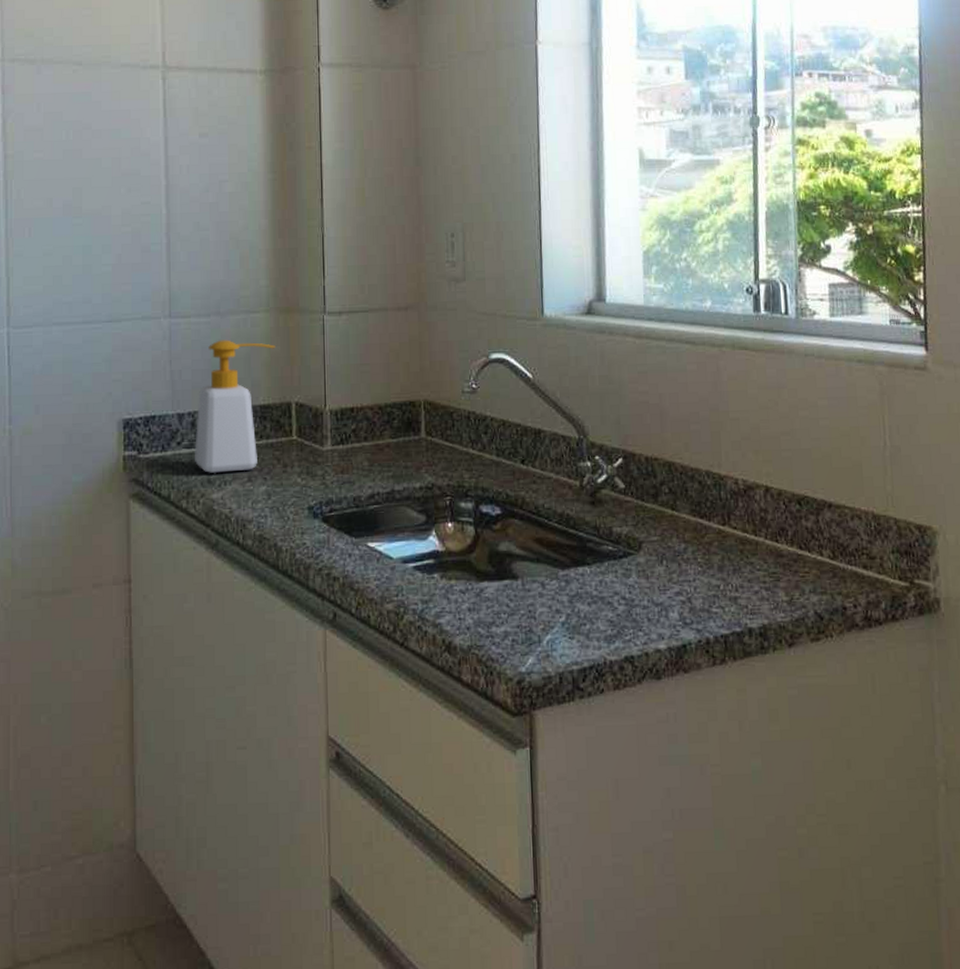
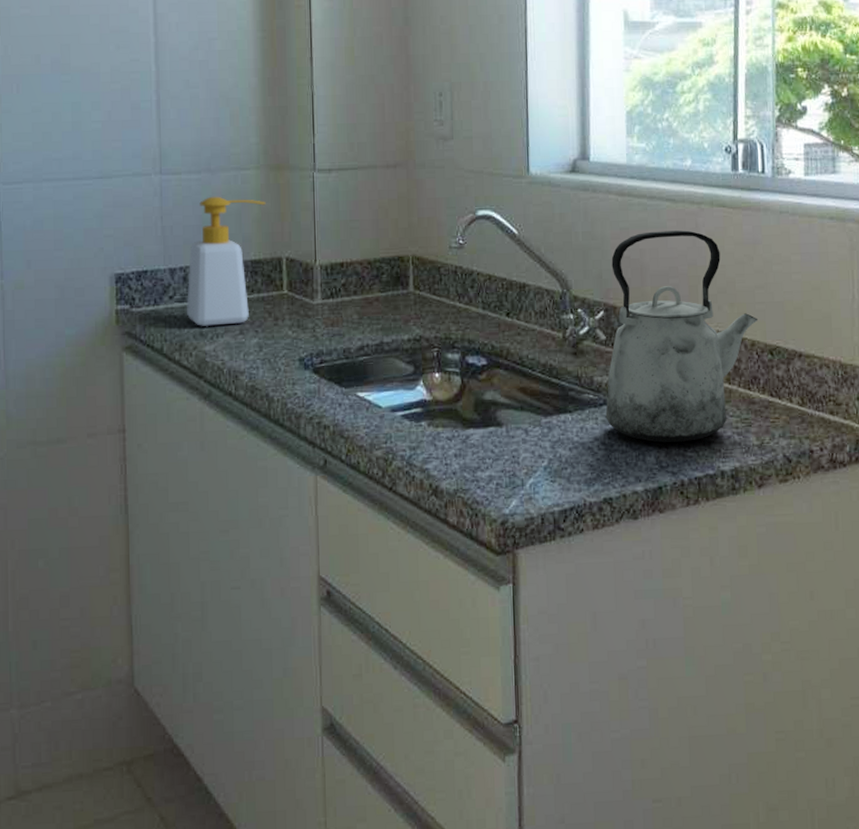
kettle: none [625,374,785,598] -> present [605,230,759,443]

